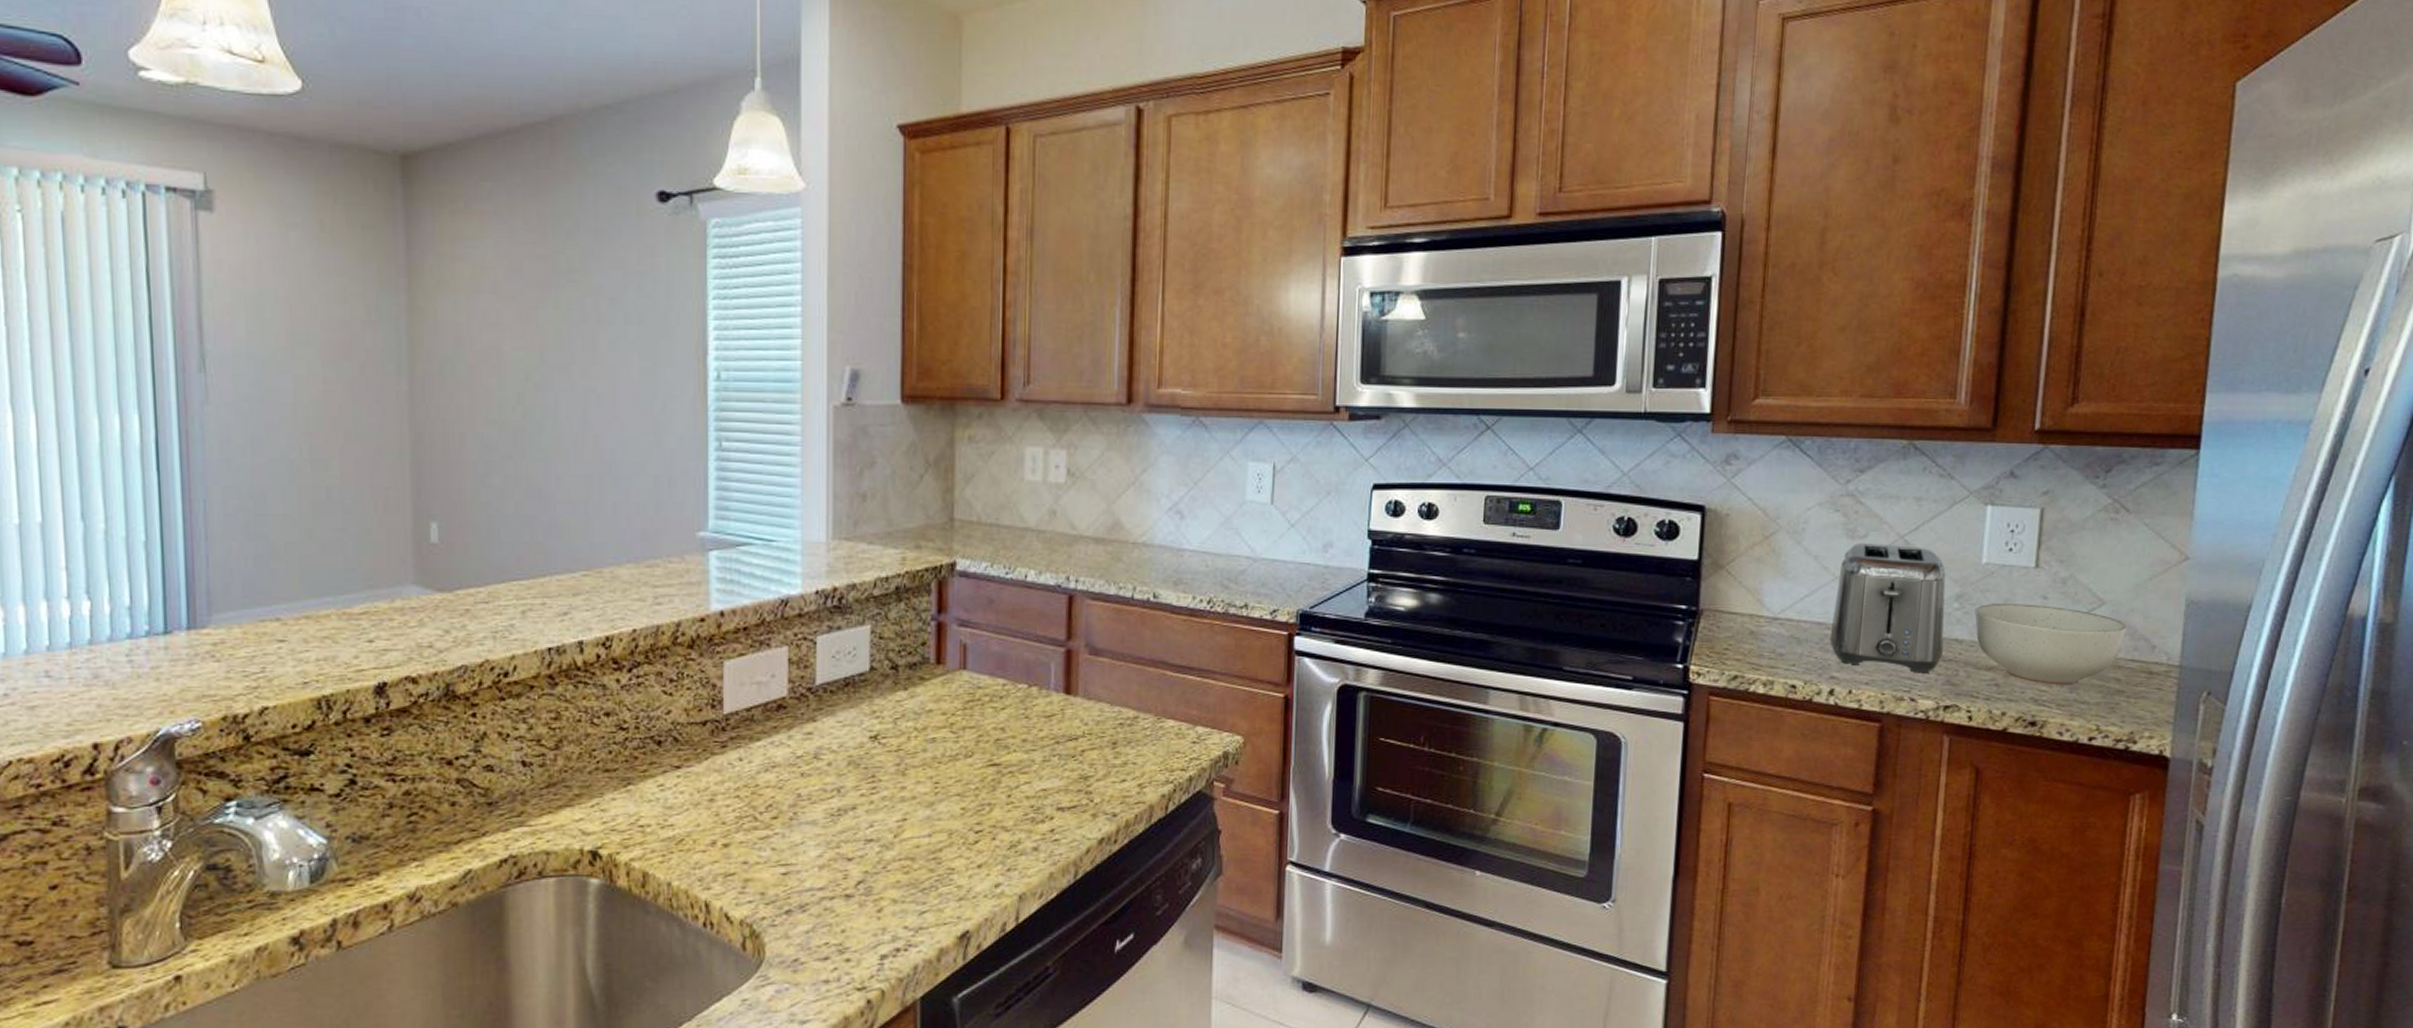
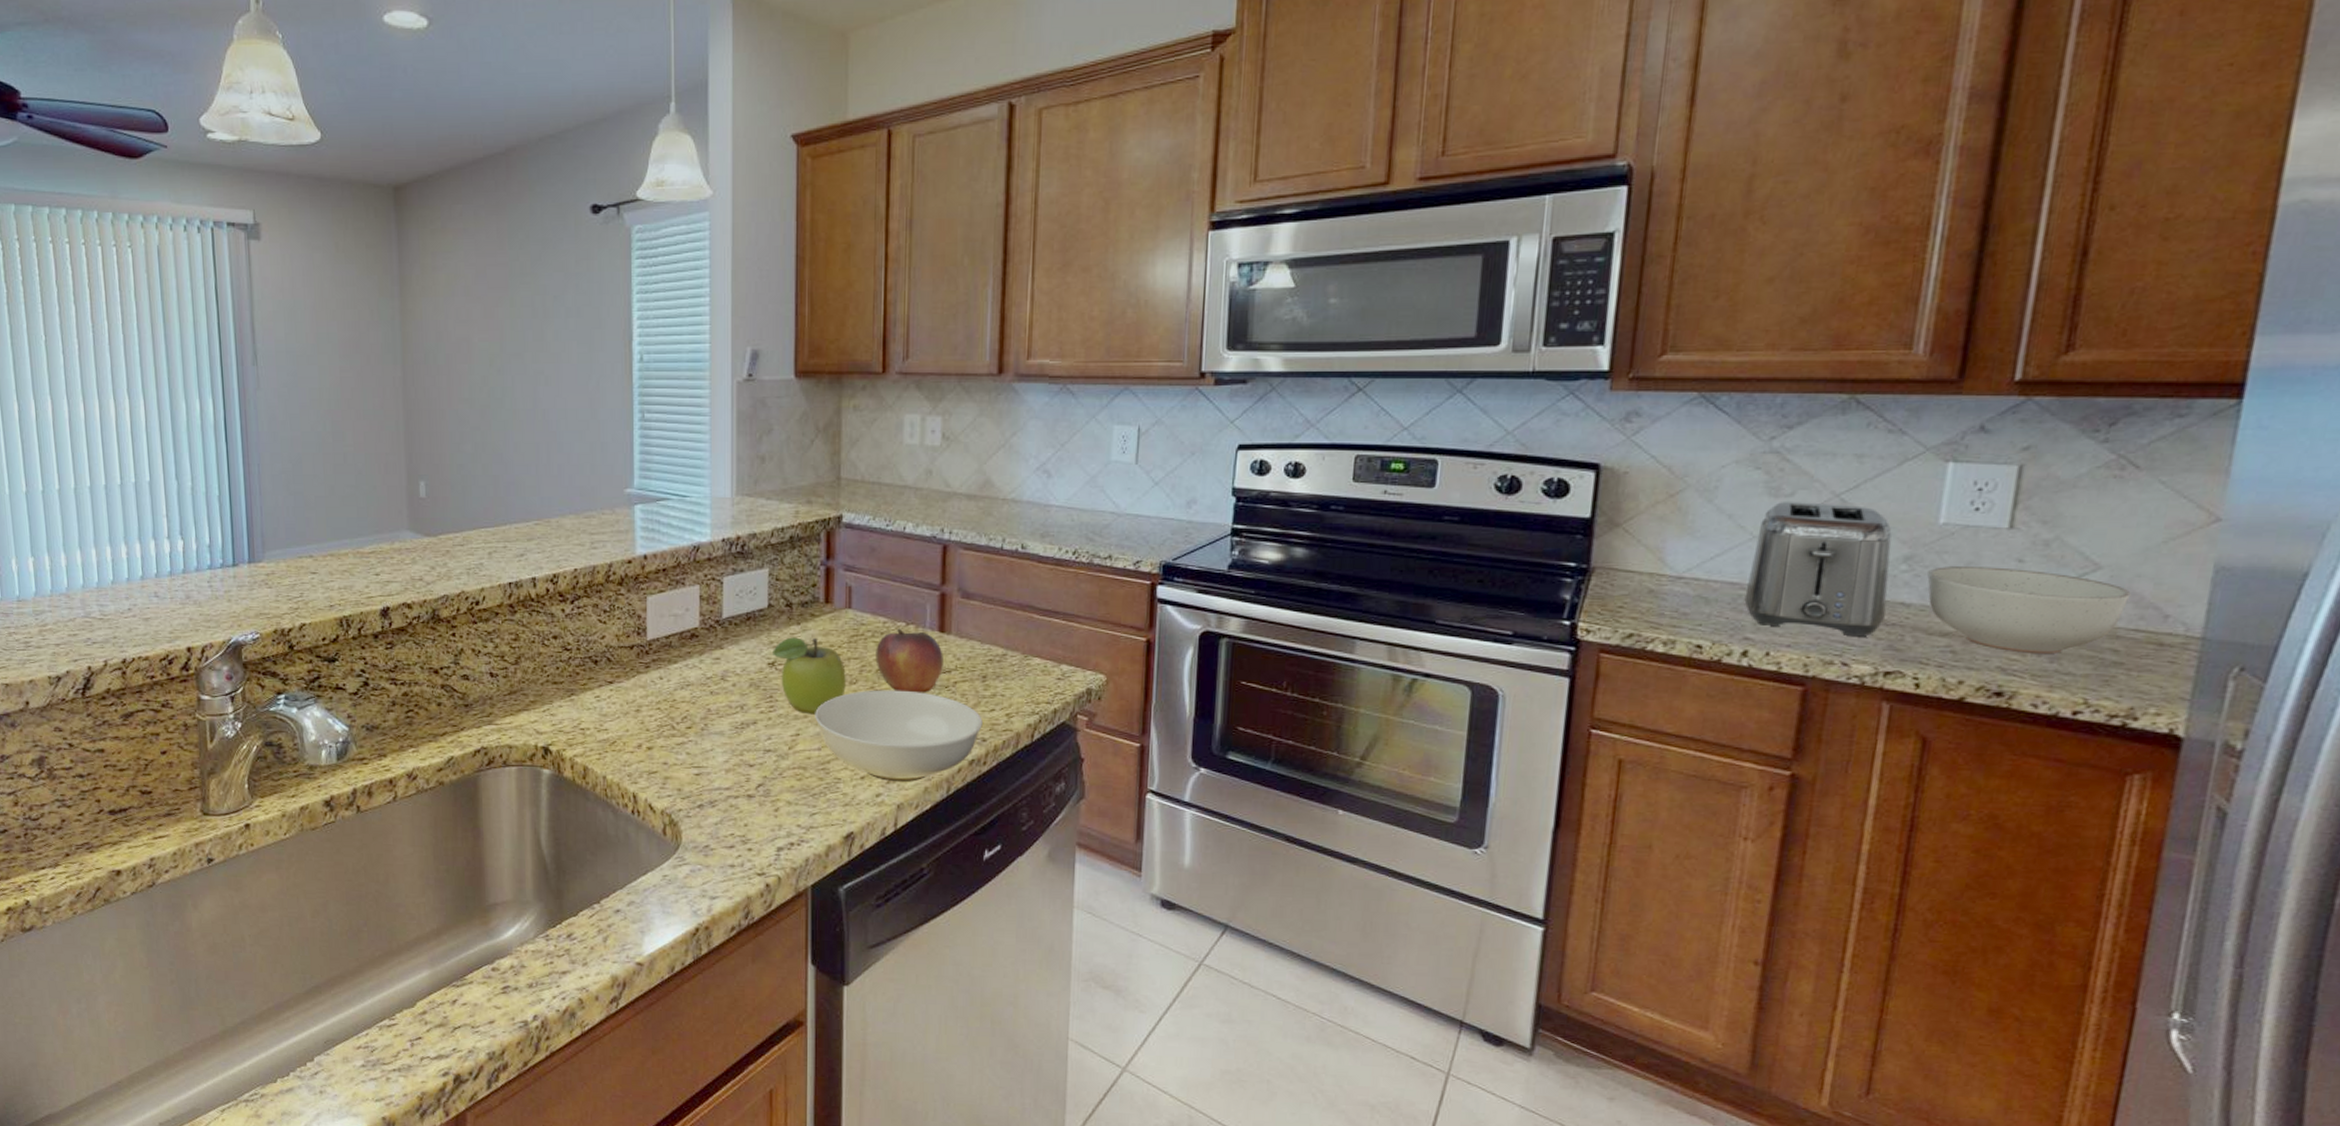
fruit: none [875,705,960,795] -> present [773,637,846,715]
bowl: none [925,762,1113,869] -> present [815,690,983,783]
fruit: none [994,691,1070,765] -> present [875,628,943,693]

